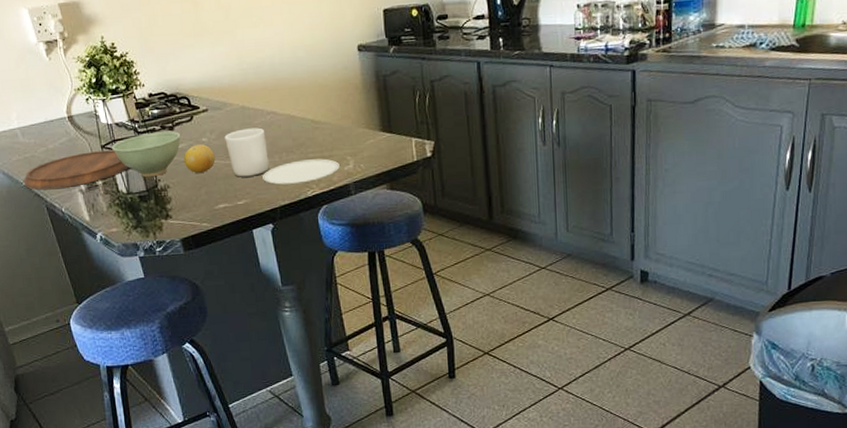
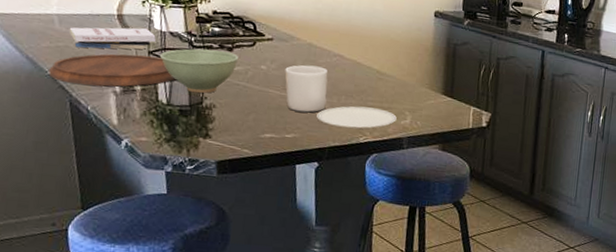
books: none [31,124,105,156] -> present [69,27,156,50]
fruit: present [183,144,215,173] -> none [236,70,271,99]

